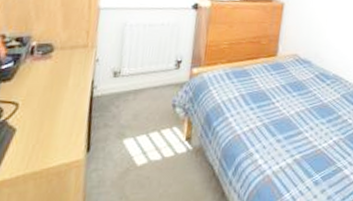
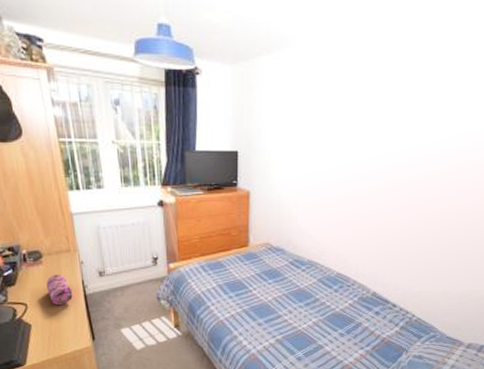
pencil case: none [47,70,78,107] -> present [46,274,73,305]

